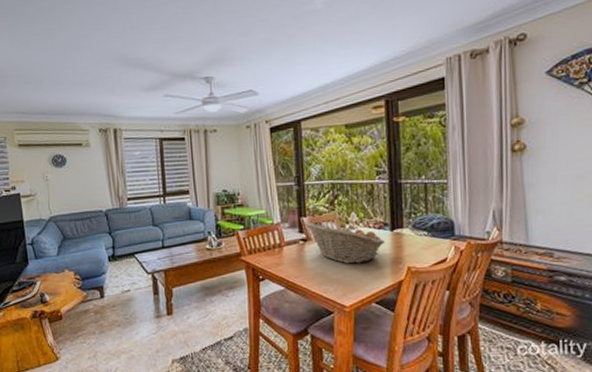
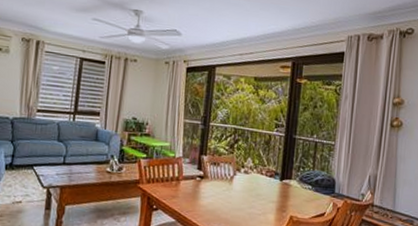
fruit basket: present [305,221,385,264] -> none [204,160,274,207]

